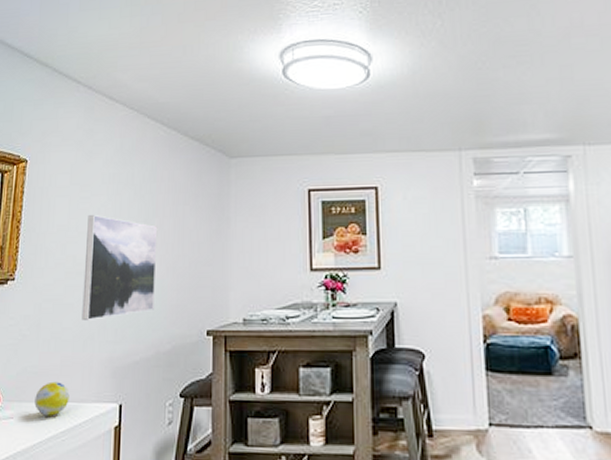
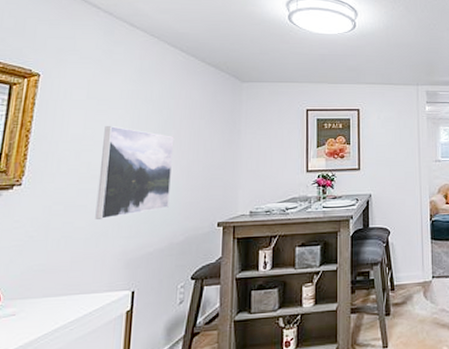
decorative ball: present [34,381,70,416] -> none [40,276,80,309]

